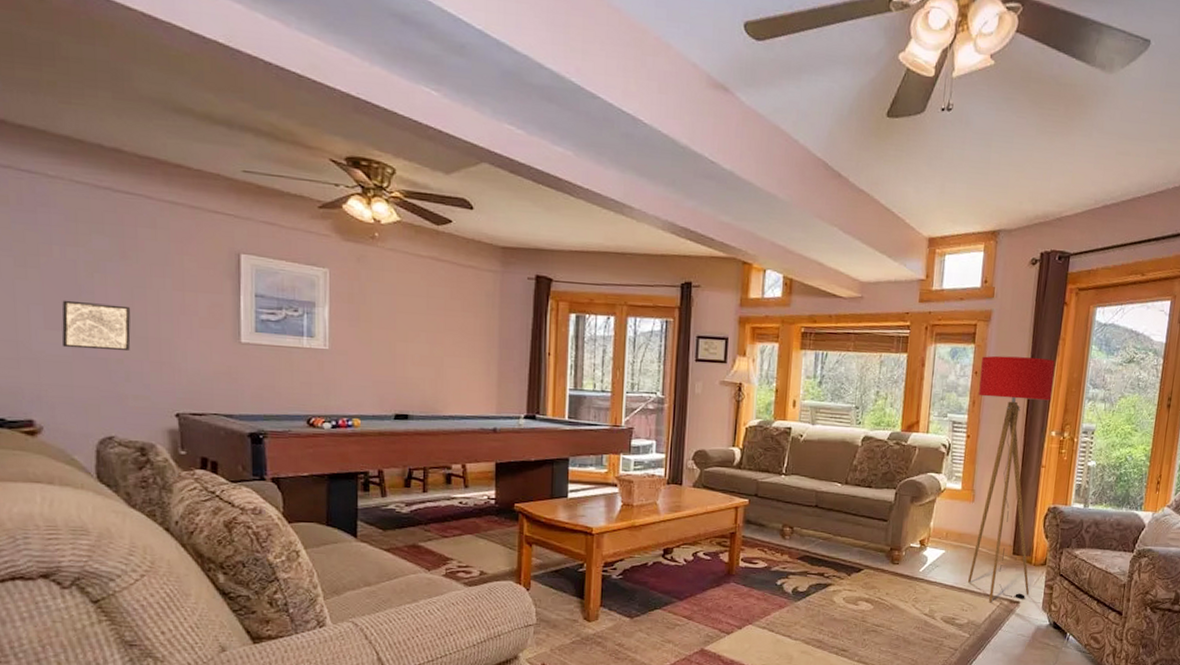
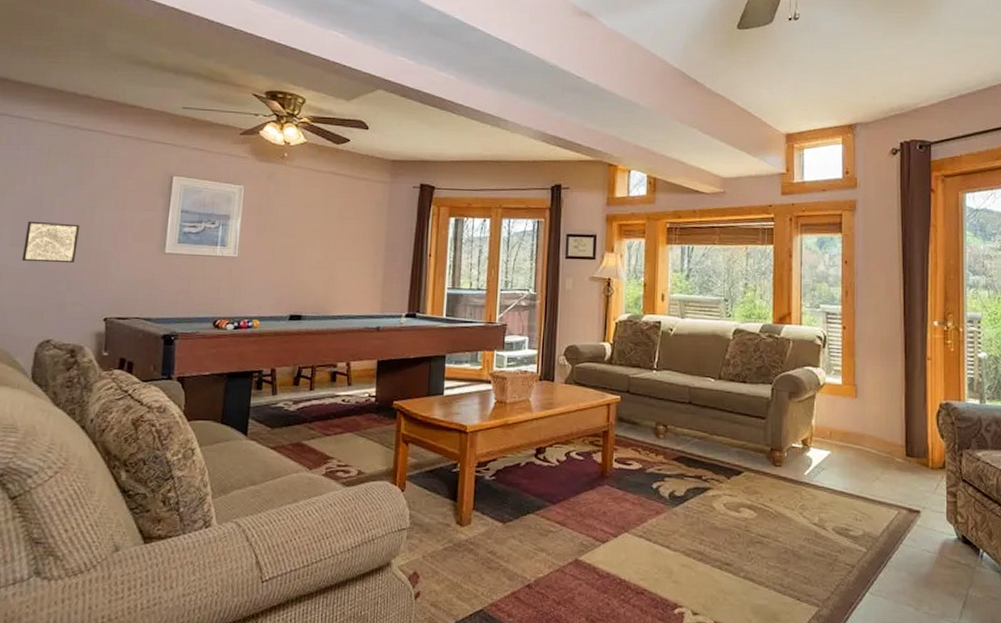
floor lamp: present [968,355,1055,603] -> none [850,244,930,512]

